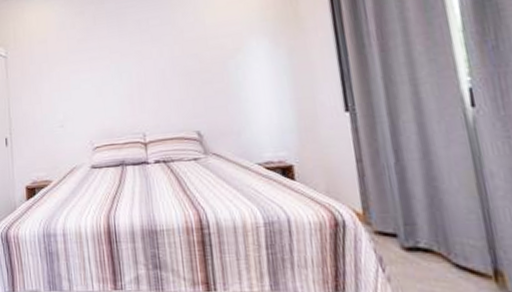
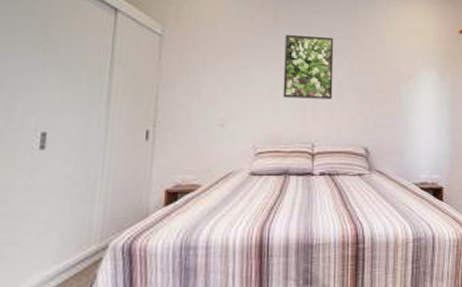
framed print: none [105,28,157,93] -> present [283,35,334,100]

